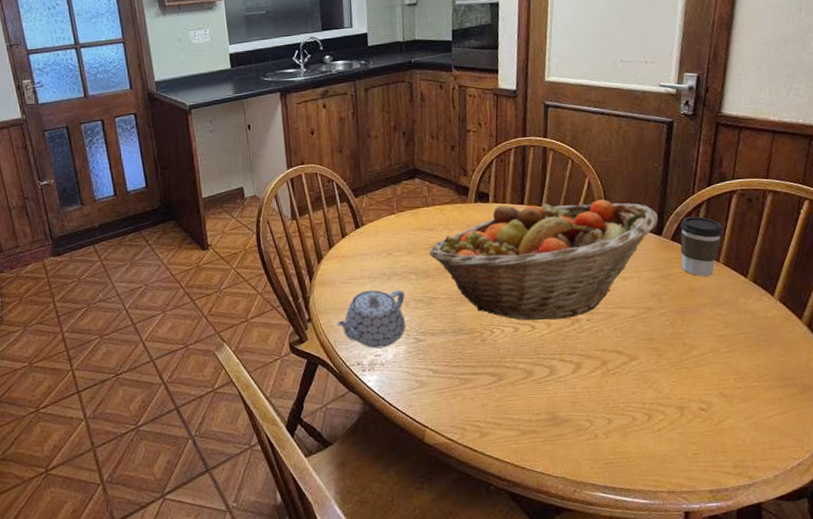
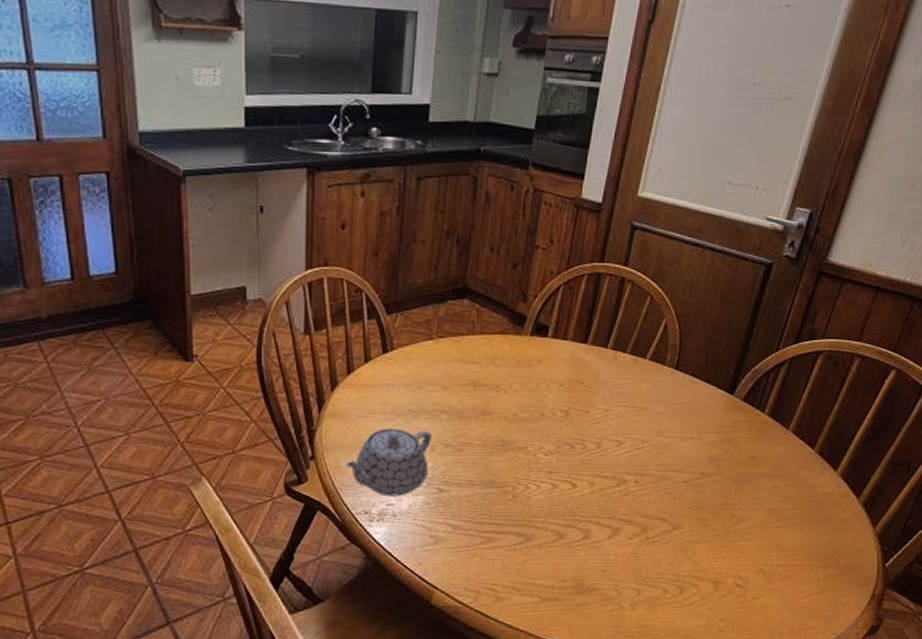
fruit basket: present [429,199,659,321] -> none [467,342,735,479]
coffee cup: present [680,216,723,277] -> none [748,376,801,444]

